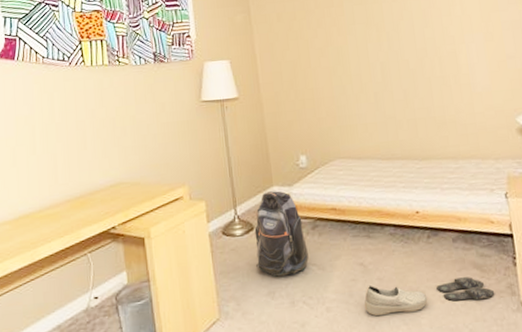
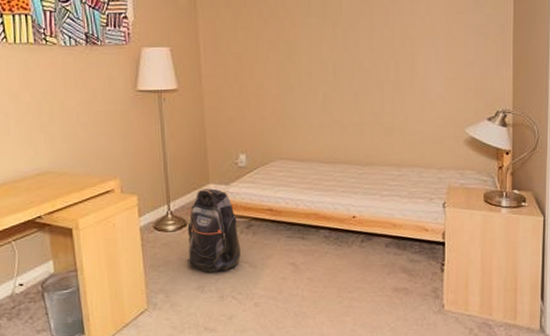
shoe: present [364,285,428,316] -> none [292,283,354,313]
slippers: present [436,276,495,302] -> none [364,279,420,302]

